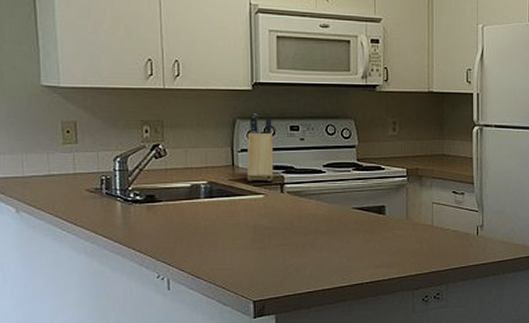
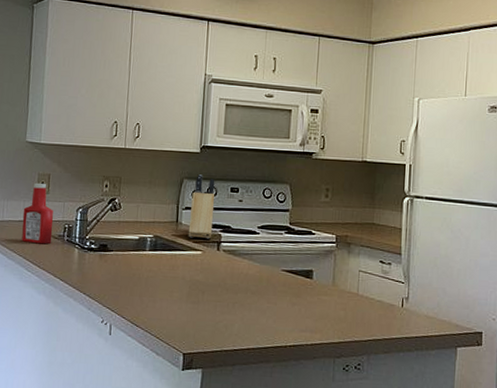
ketchup bottle: none [48,131,88,200] -> present [21,182,53,244]

